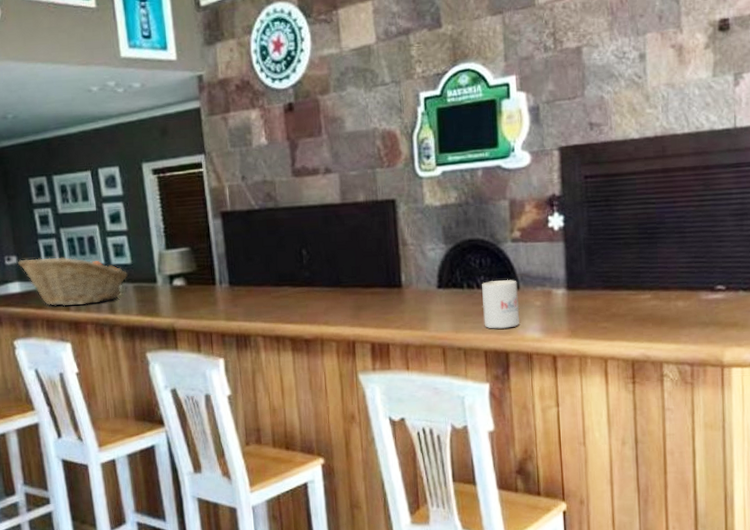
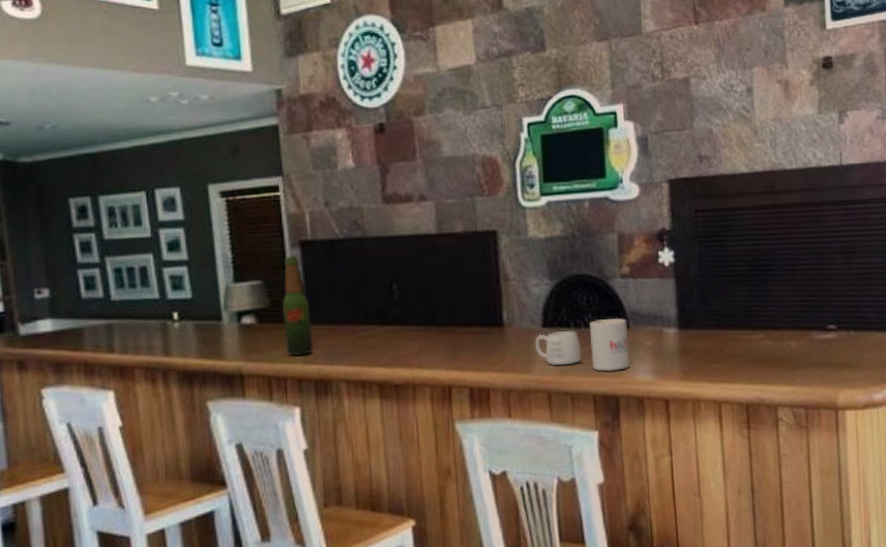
fruit basket: present [17,257,128,307] -> none [50,290,187,349]
beer bottle: none [206,224,235,314] -> present [281,254,314,357]
mug: none [430,290,475,324] -> present [534,330,582,366]

